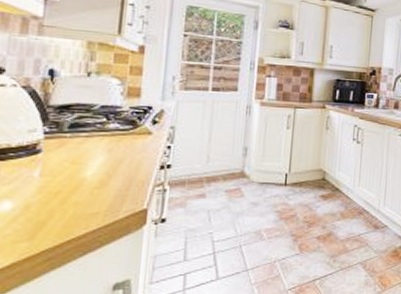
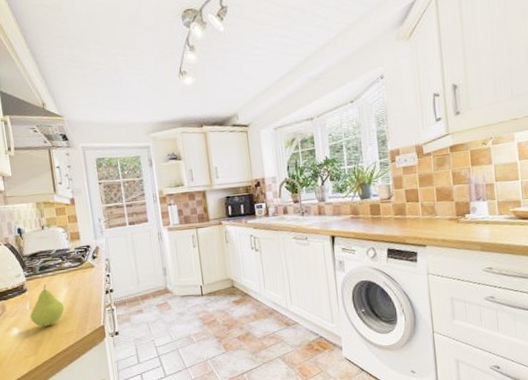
fruit: none [36,147,95,203] -> present [30,284,65,327]

